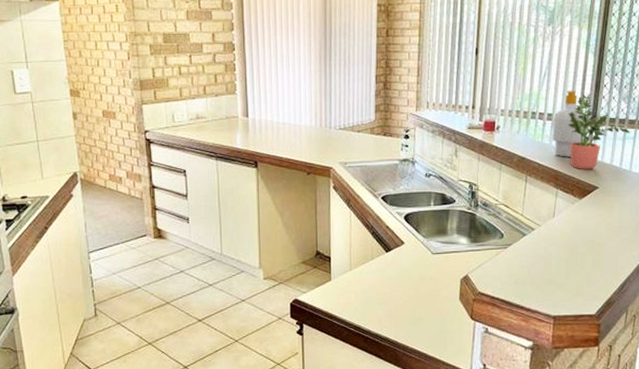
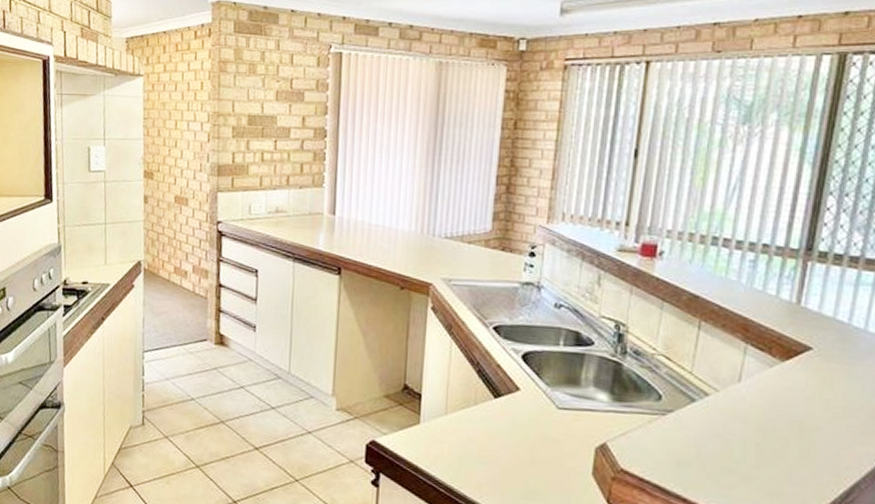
soap bottle: present [552,91,585,157] -> none [742,212,794,302]
potted plant: present [569,94,630,170] -> none [768,218,867,323]

